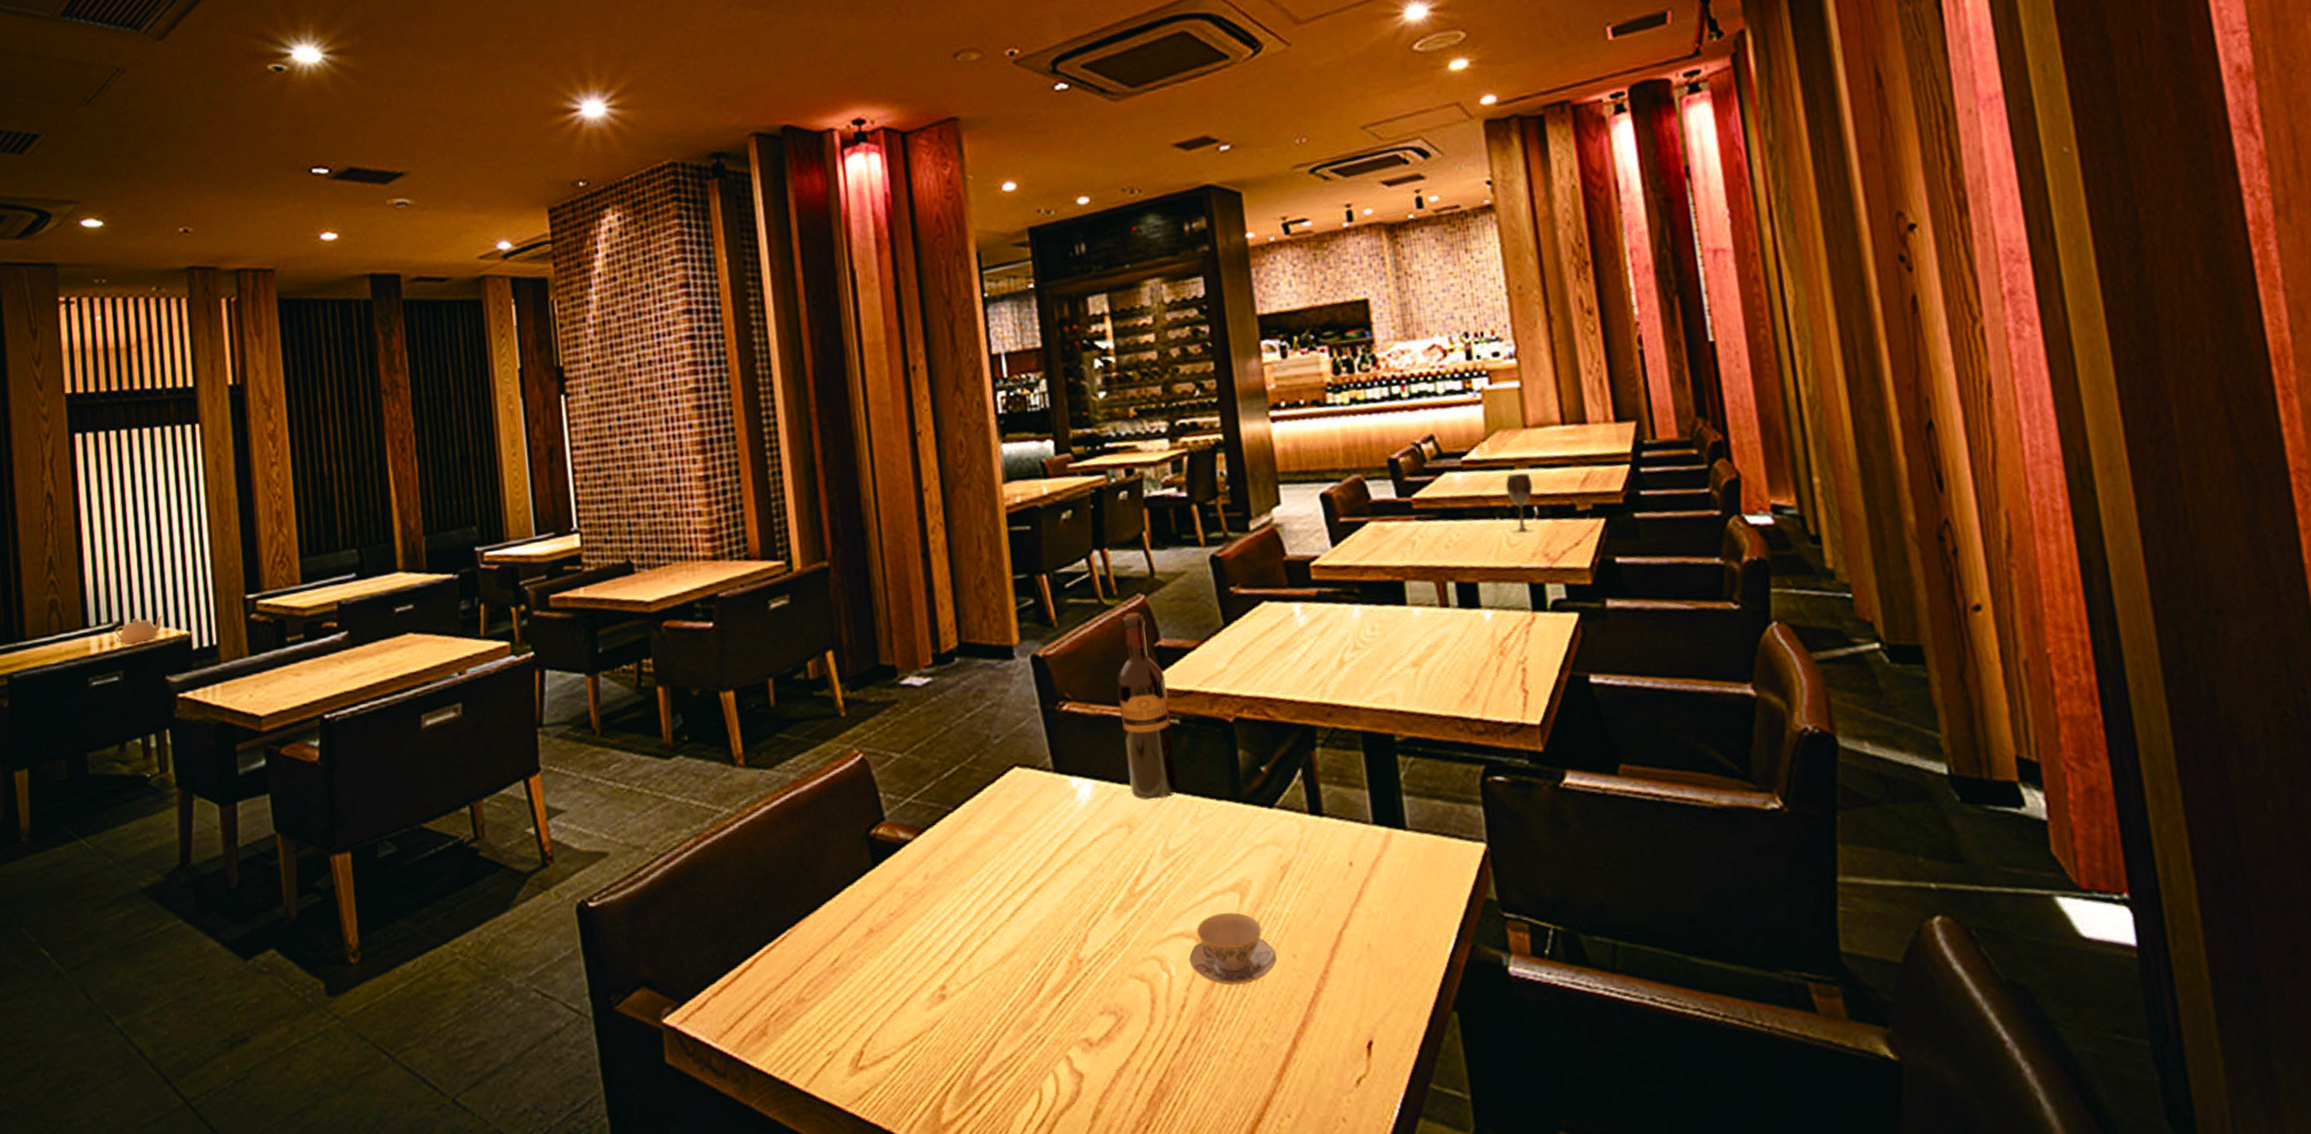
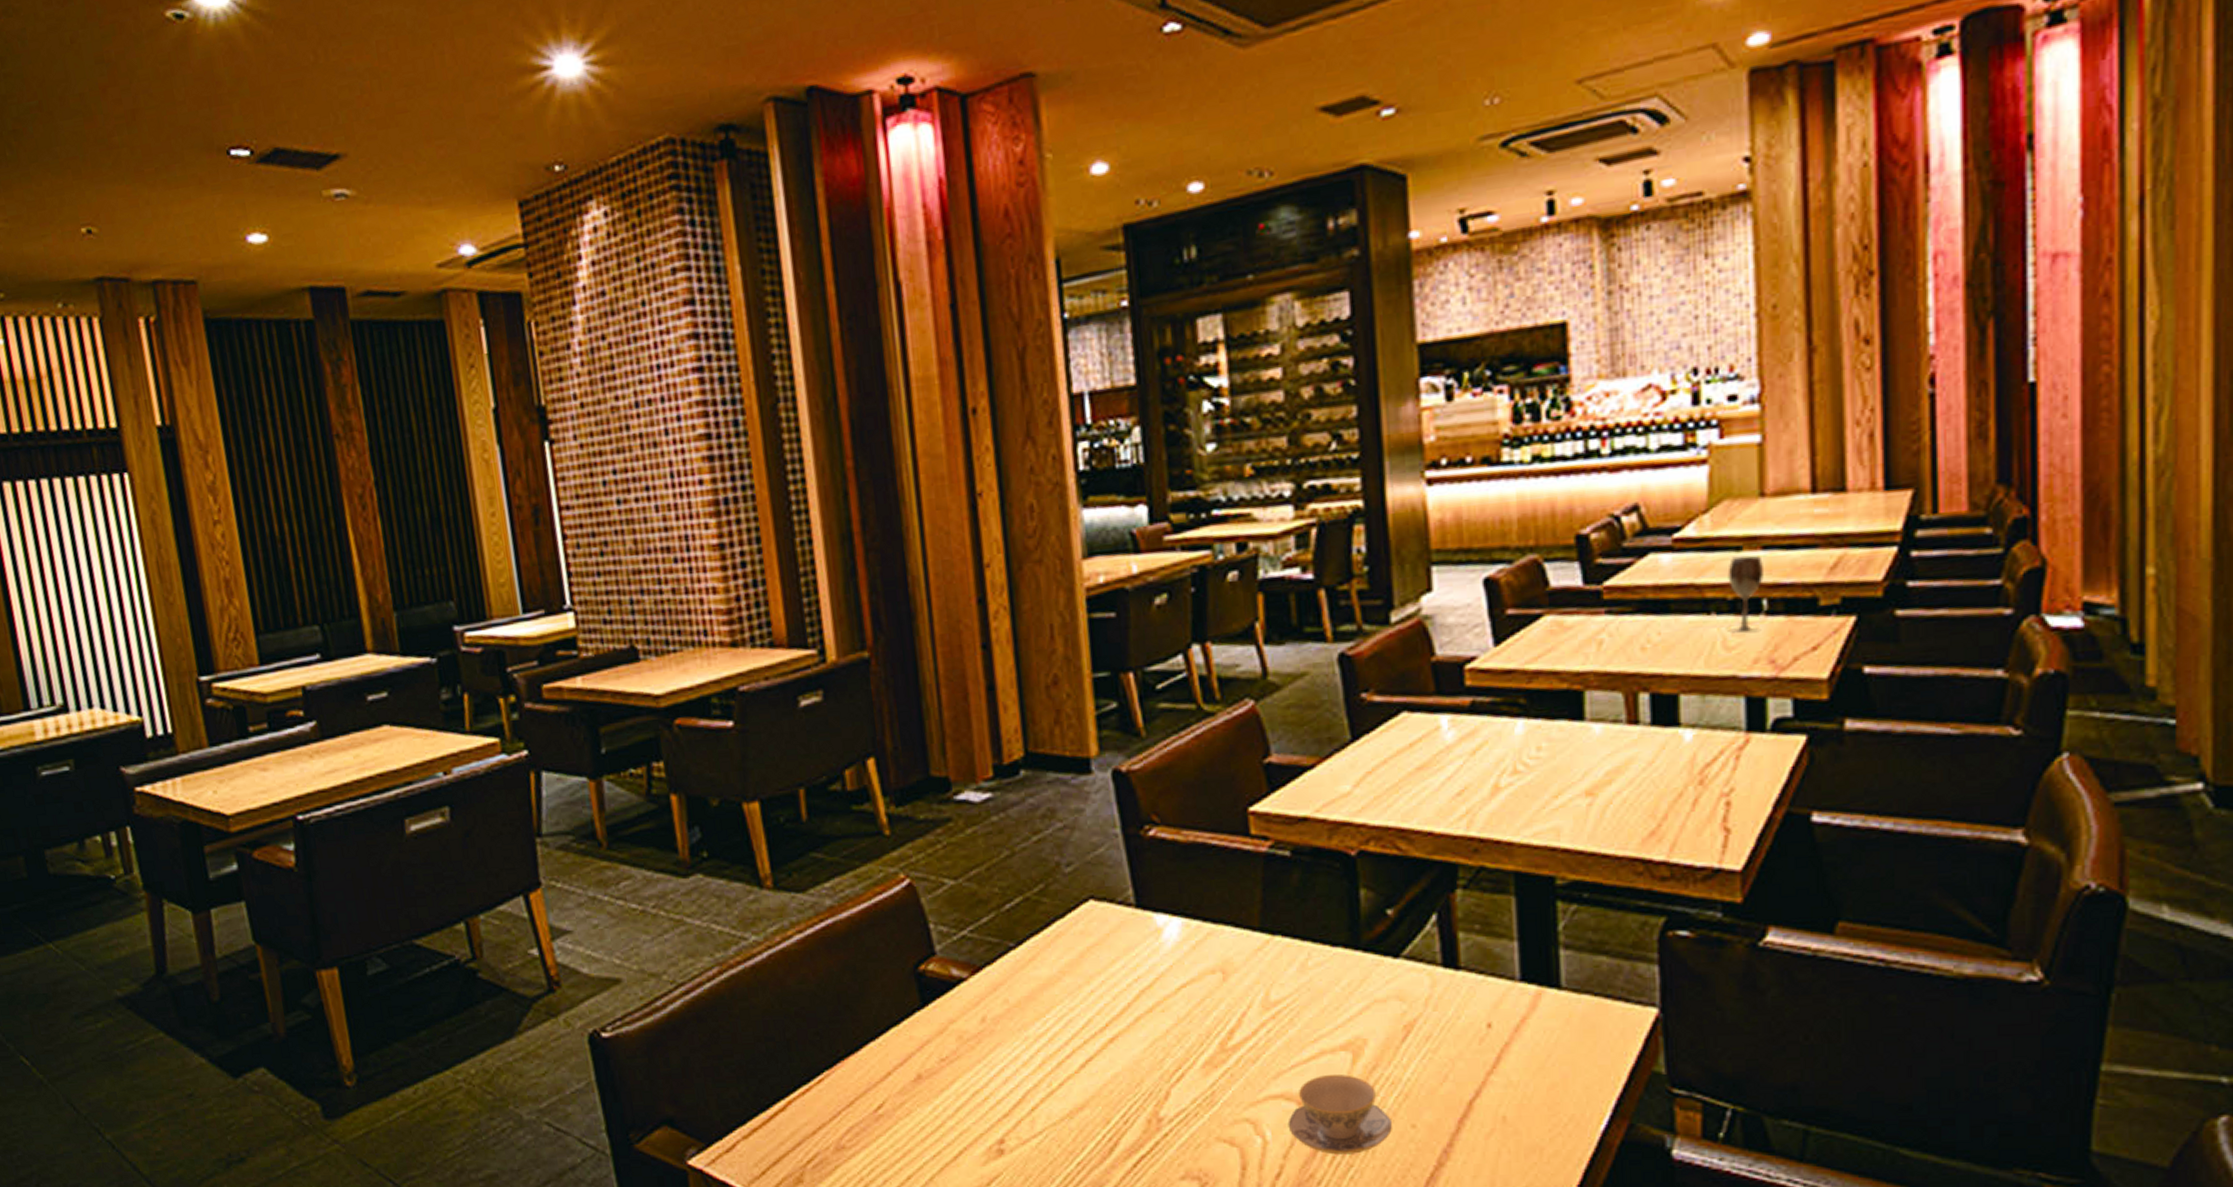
teapot: present [115,614,164,645] -> none [59,697,112,731]
wine bottle: present [1116,612,1179,800] -> none [1215,720,1286,943]

